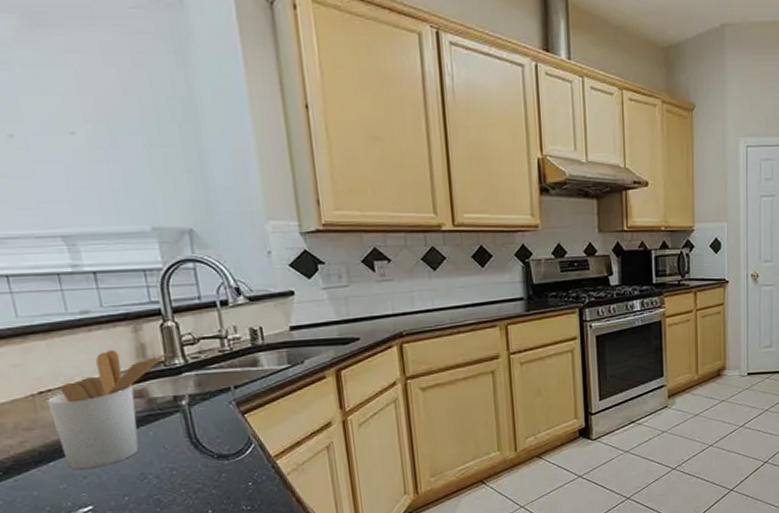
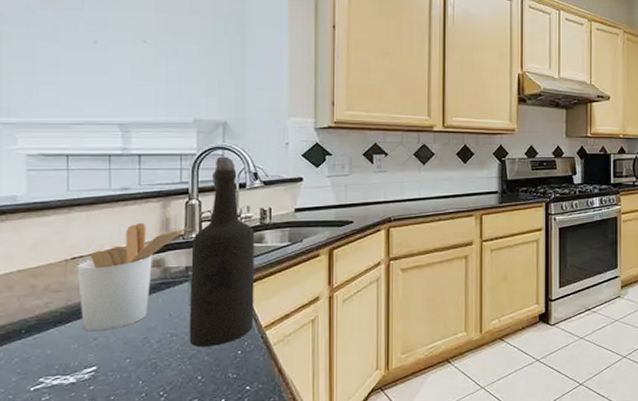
bottle: none [176,269,261,480] -> present [189,156,255,347]

